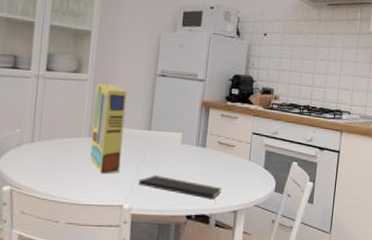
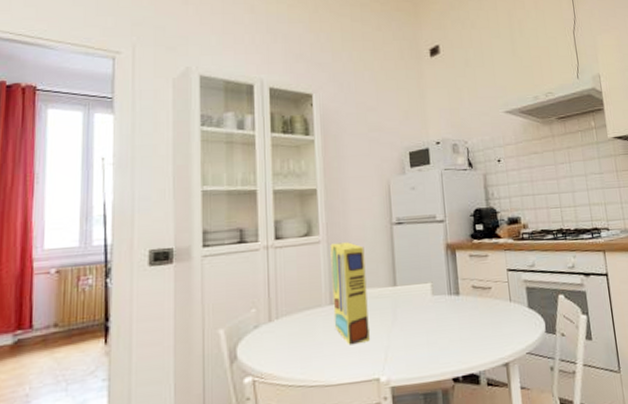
notepad: present [139,175,222,206] -> none [393,336,487,361]

